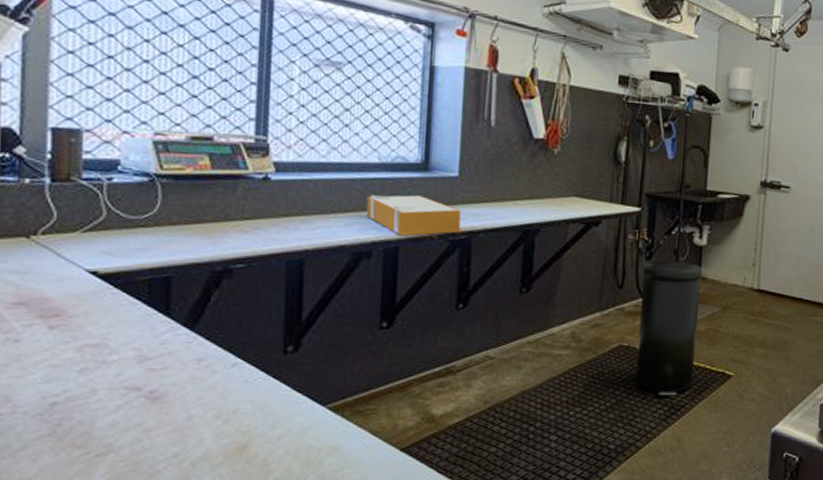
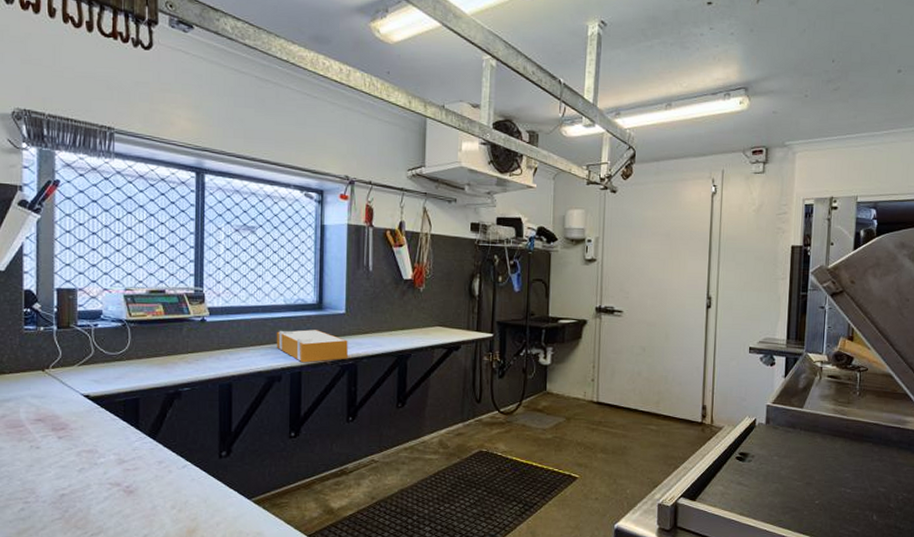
pedal bin: present [634,260,702,396] -> none [493,378,548,495]

